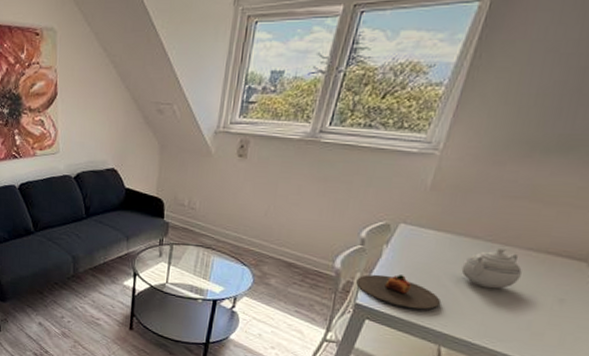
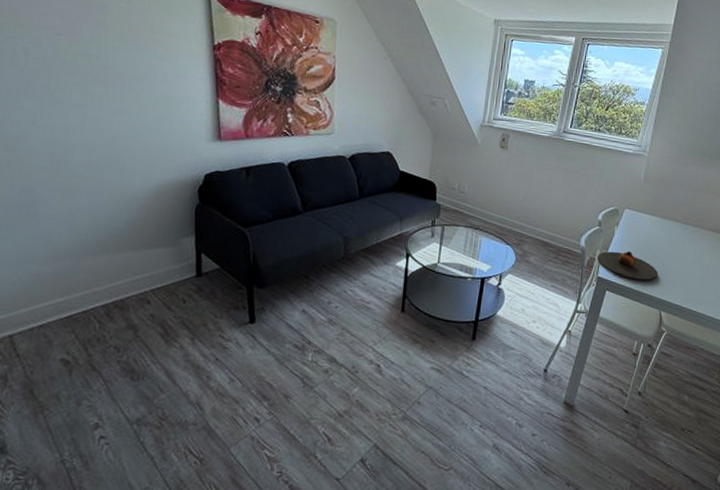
teapot: present [461,247,522,289] -> none [669,228,707,262]

